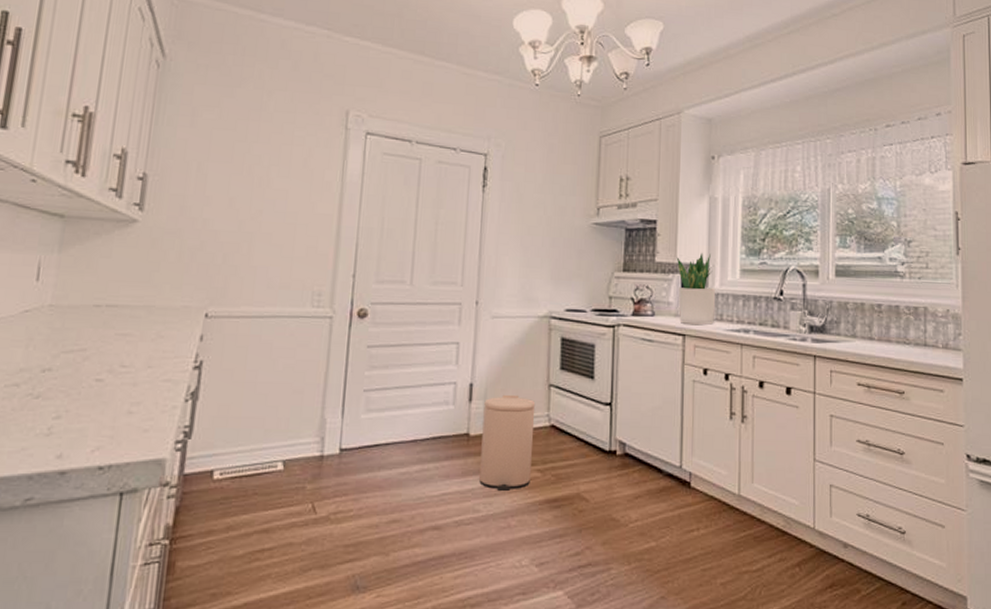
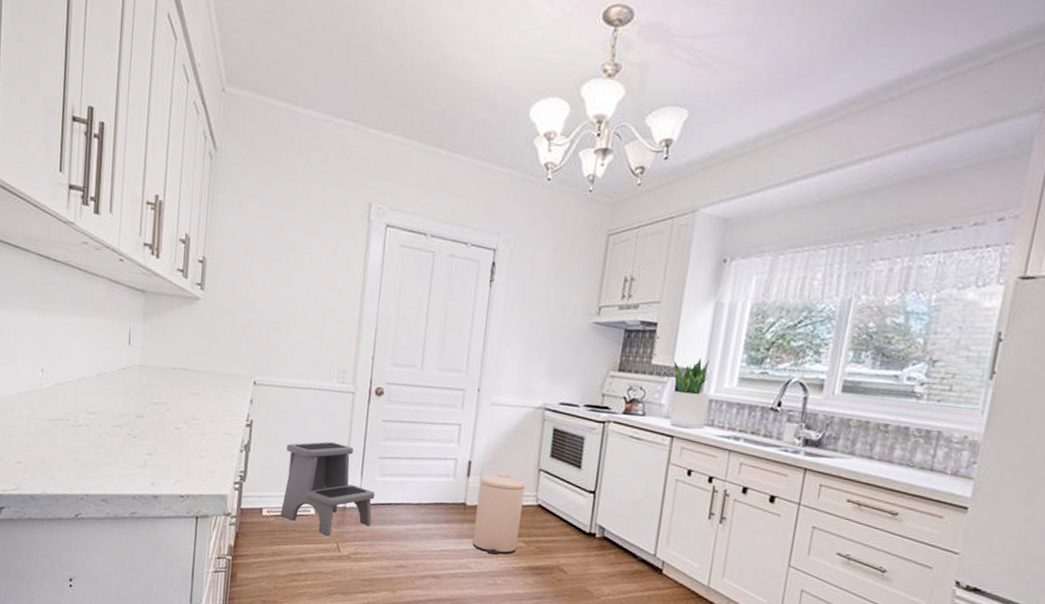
step stool: none [238,377,360,494] -> present [281,441,375,535]

